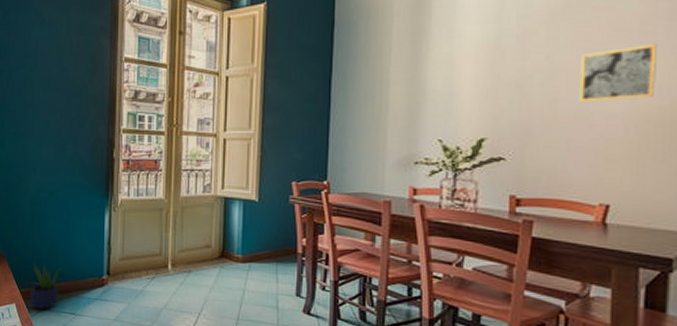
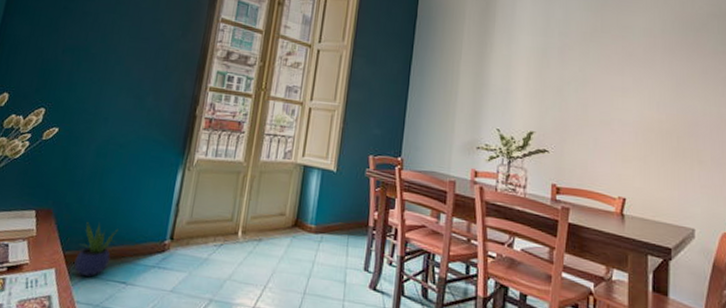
wall art: present [578,43,657,102] -> none [602,69,656,112]

